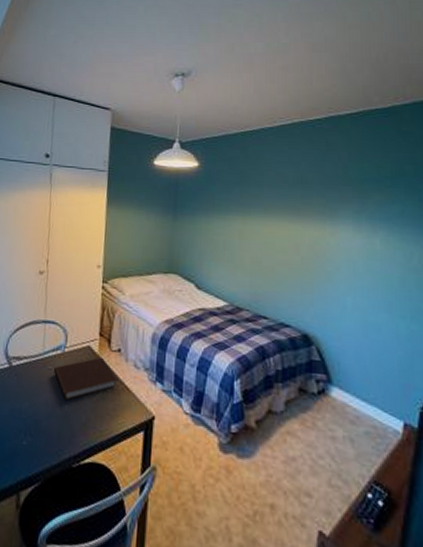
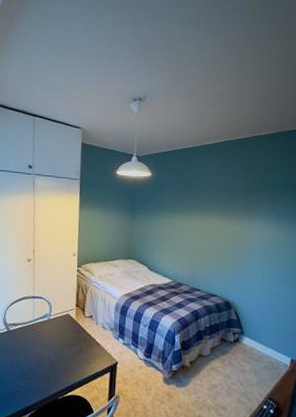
notebook: present [54,357,119,401] -> none [42,321,91,354]

